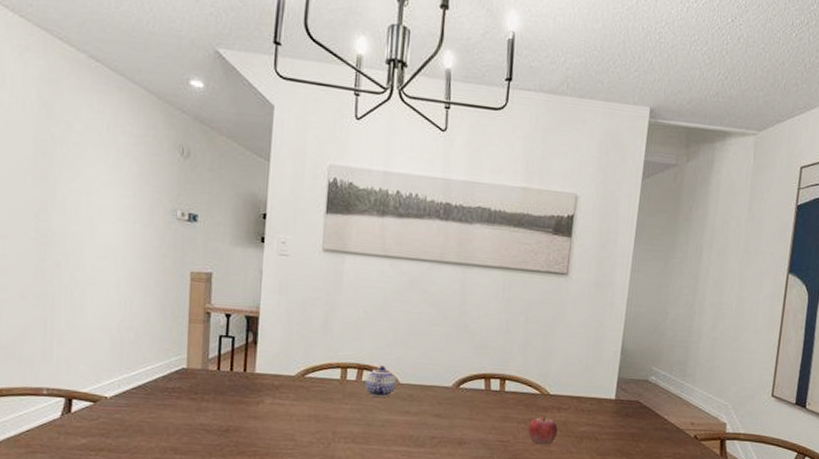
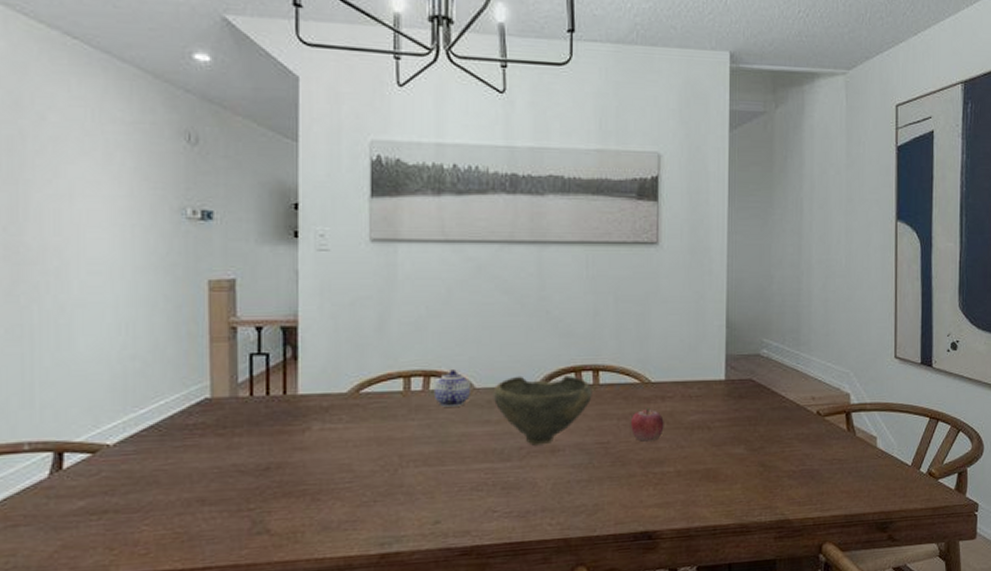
bowl: none [413,376,499,437] -> present [493,376,592,446]

